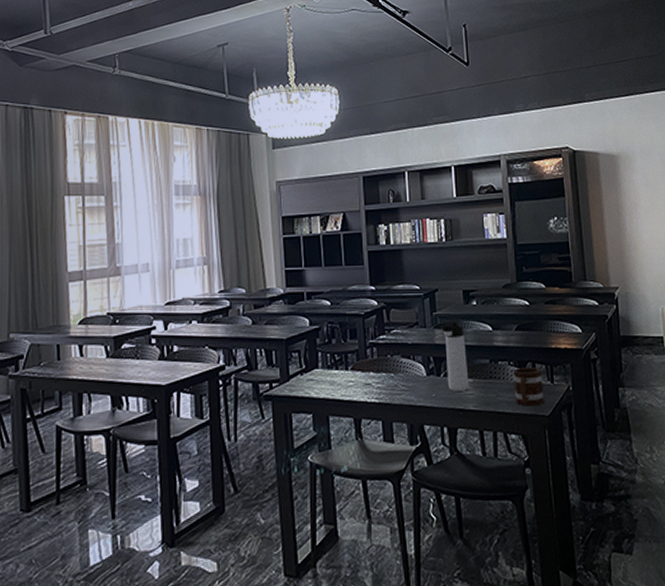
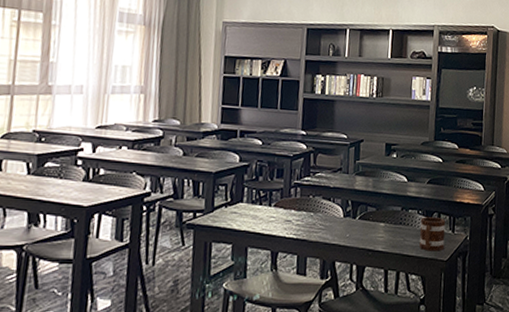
thermos bottle: present [441,322,470,391] -> none [361,171,382,234]

